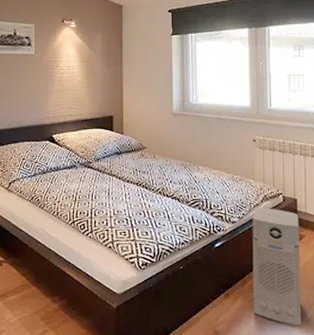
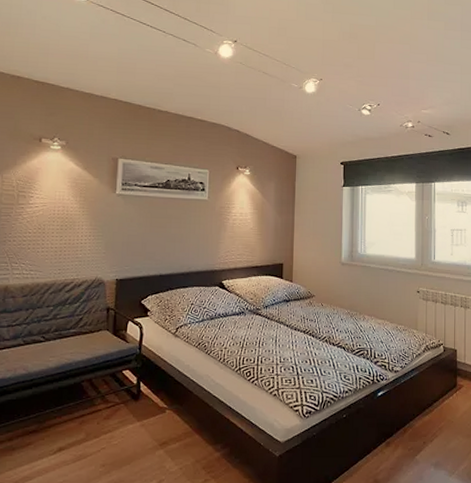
air purifier: present [252,208,302,325] -> none [413,358,458,474]

